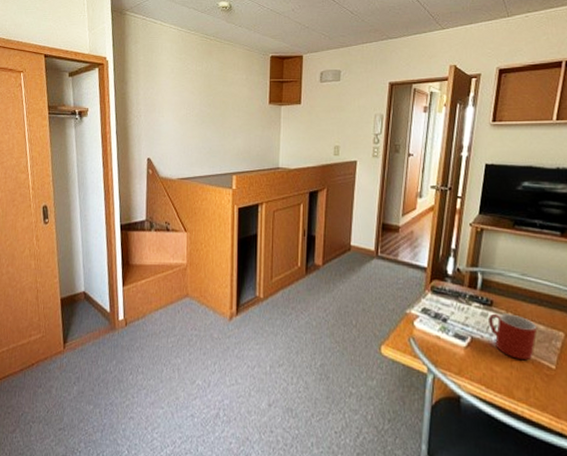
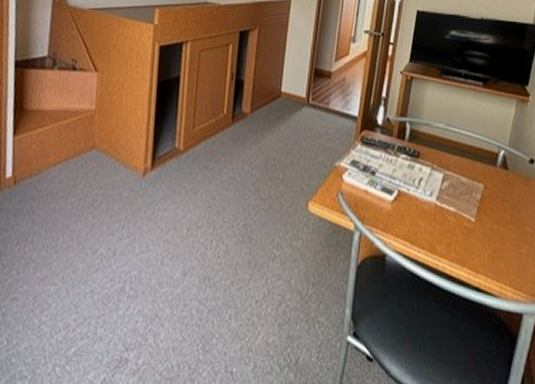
mug: present [488,313,538,361] -> none [415,165,460,214]

